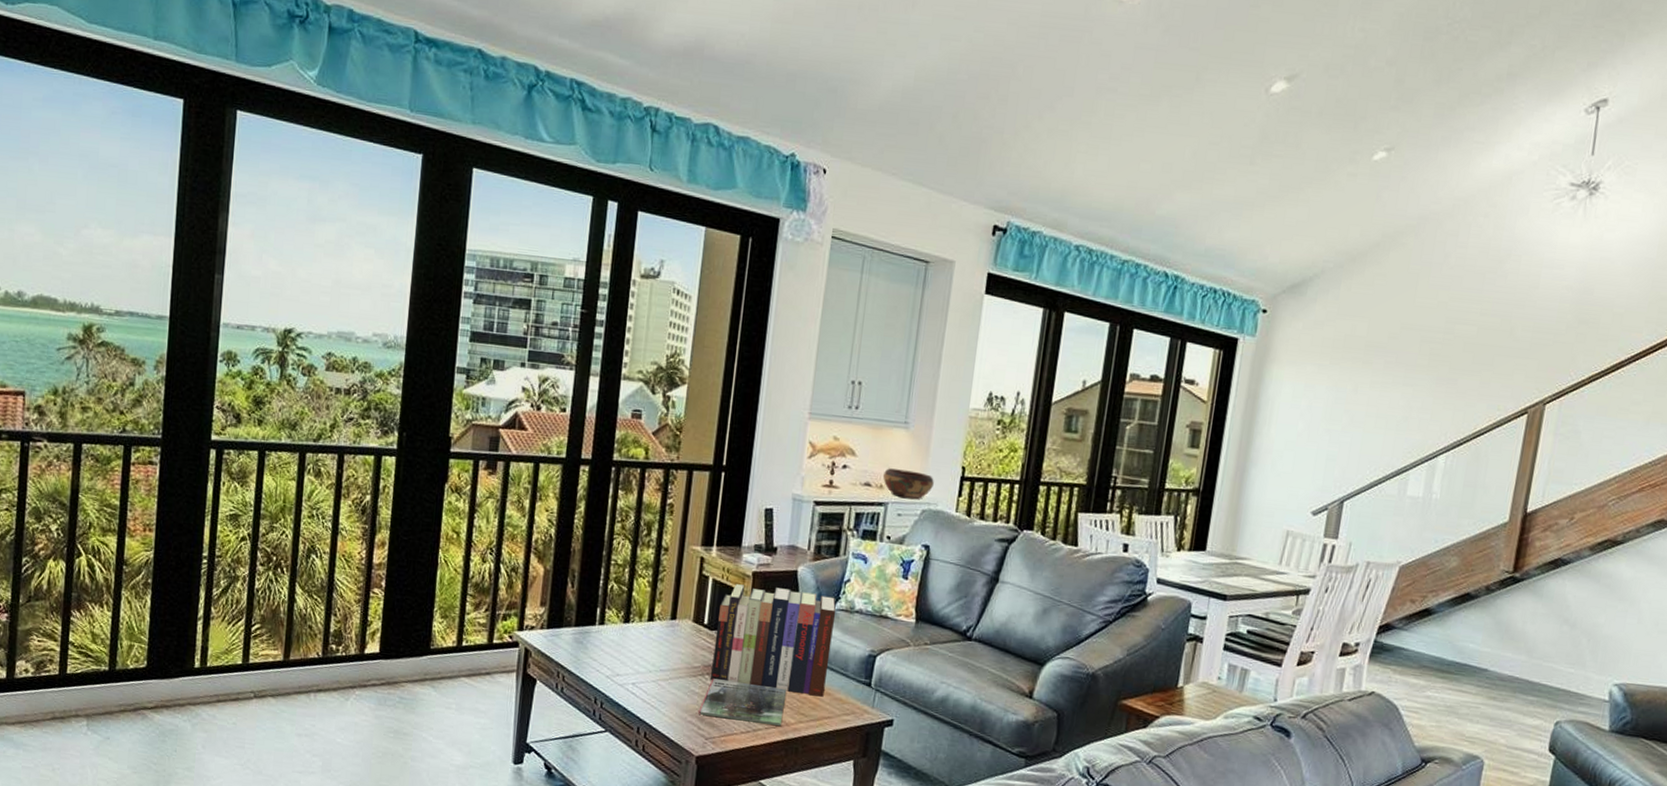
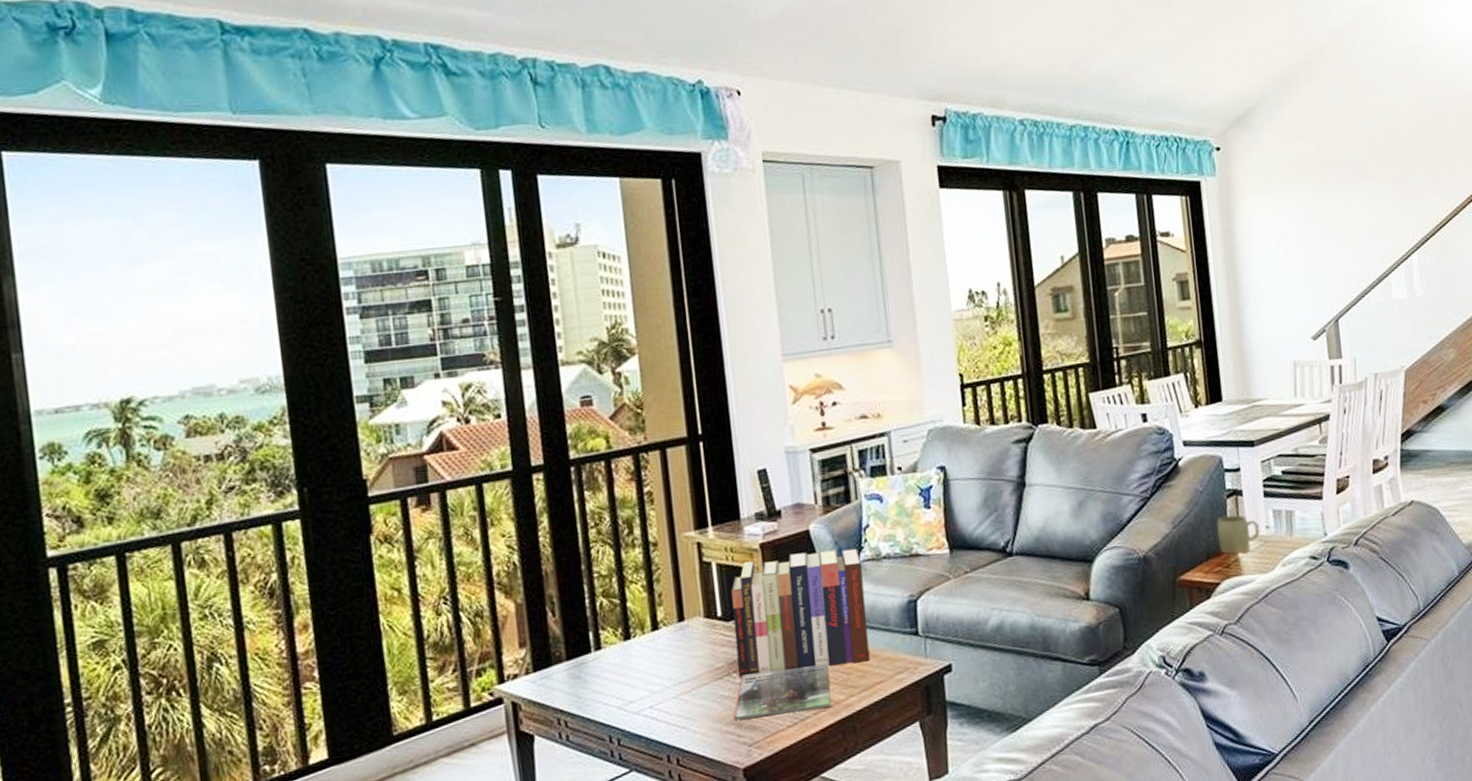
decorative bowl: present [883,468,934,500] -> none [878,390,934,422]
mug: none [1167,656,1211,696] -> present [1216,515,1261,554]

